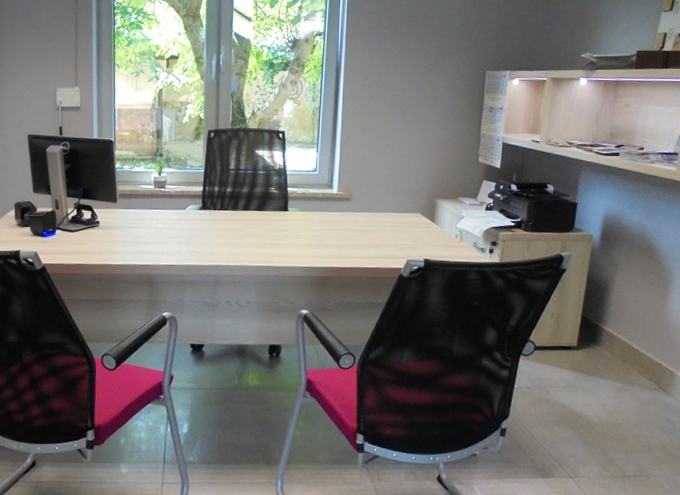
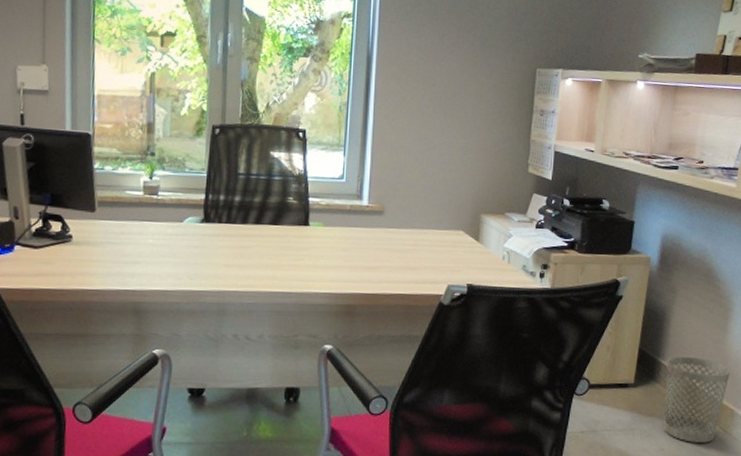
wastebasket: none [605,323,671,401] -> present [664,357,731,443]

